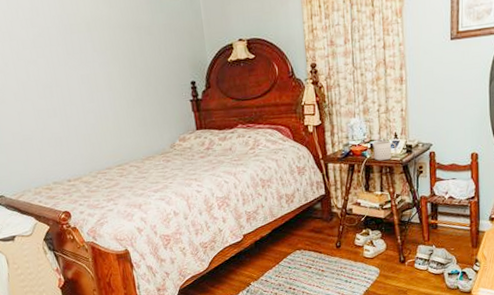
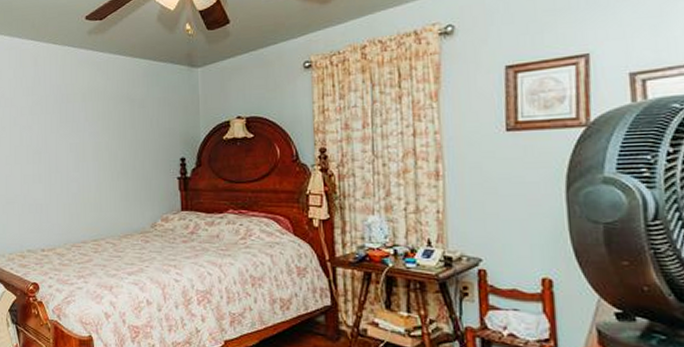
mug: present [373,140,397,161] -> none [397,246,431,273]

